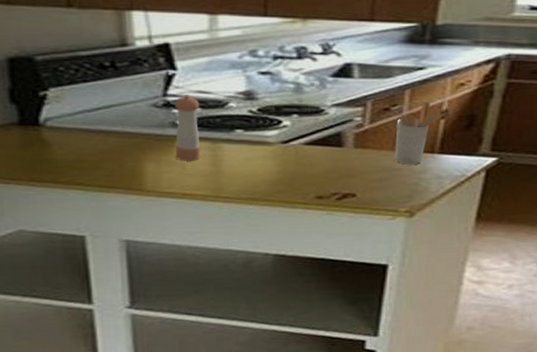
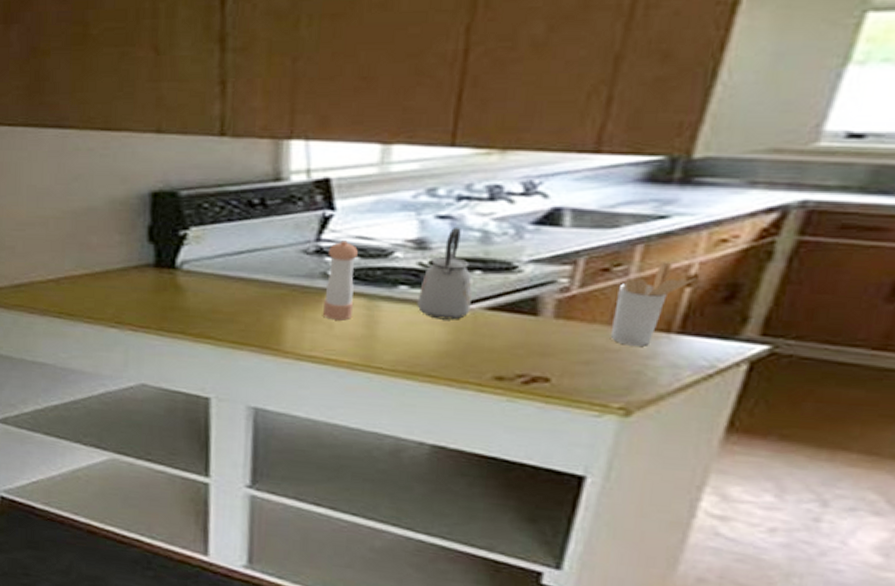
kettle: none [251,80,293,155] -> present [417,226,472,320]

